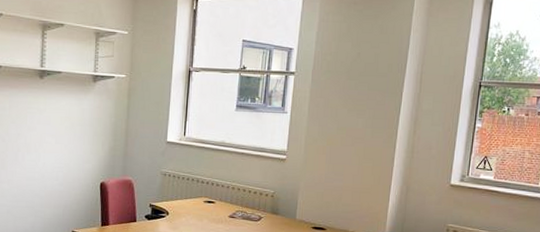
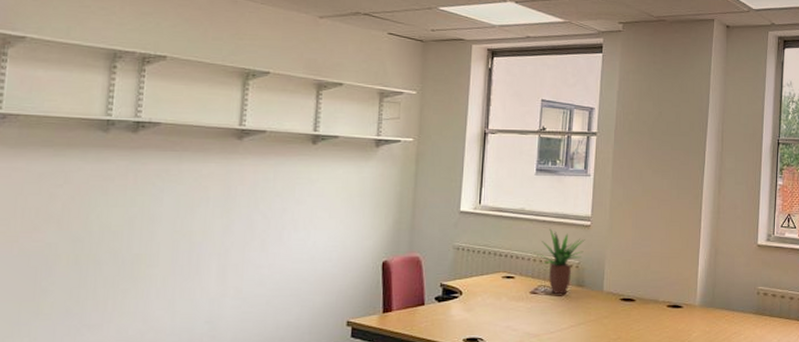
potted plant: none [233,160,281,219] -> present [535,228,585,294]

